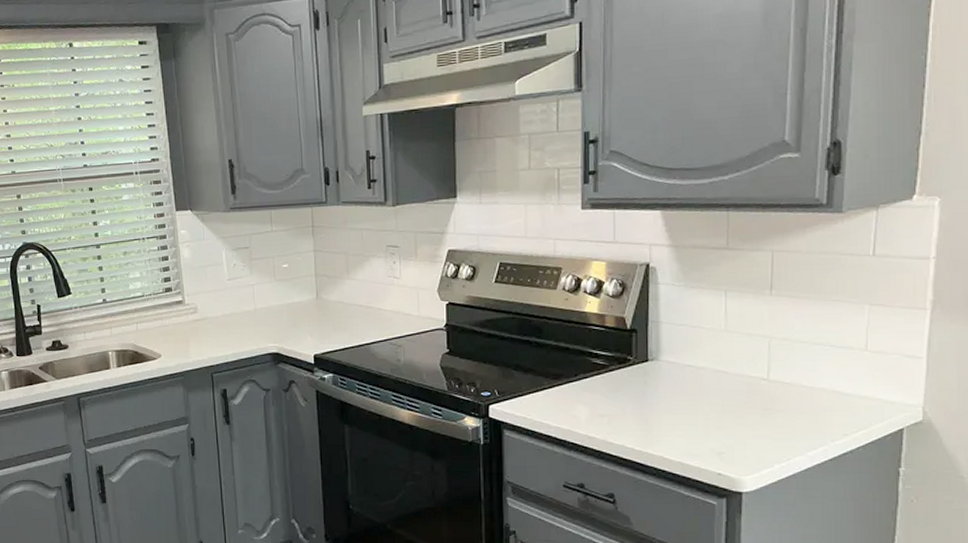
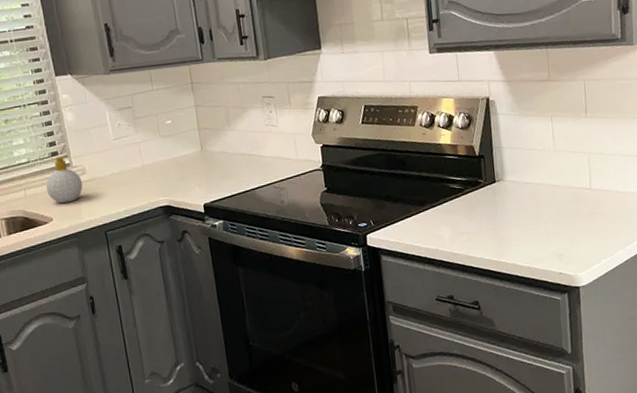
soap bottle: none [157,292,194,341] -> present [46,155,83,204]

